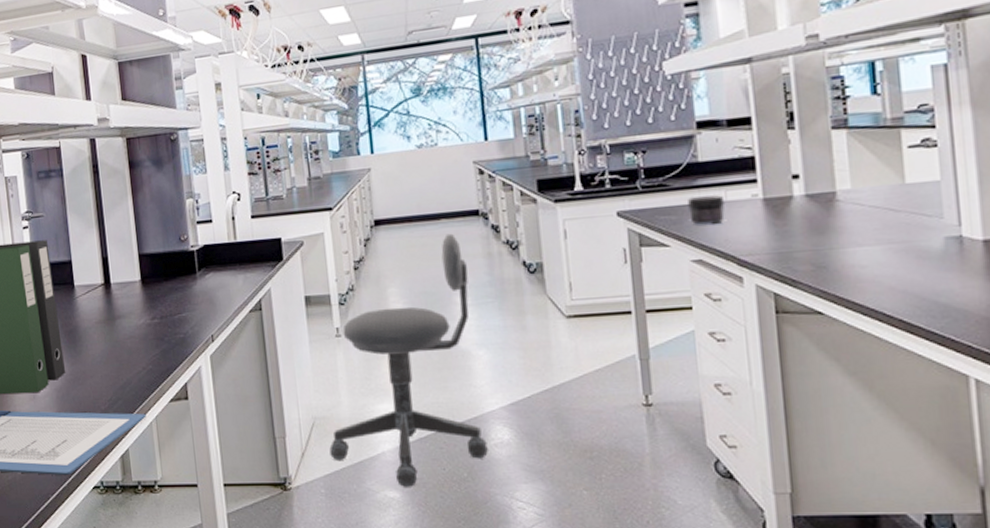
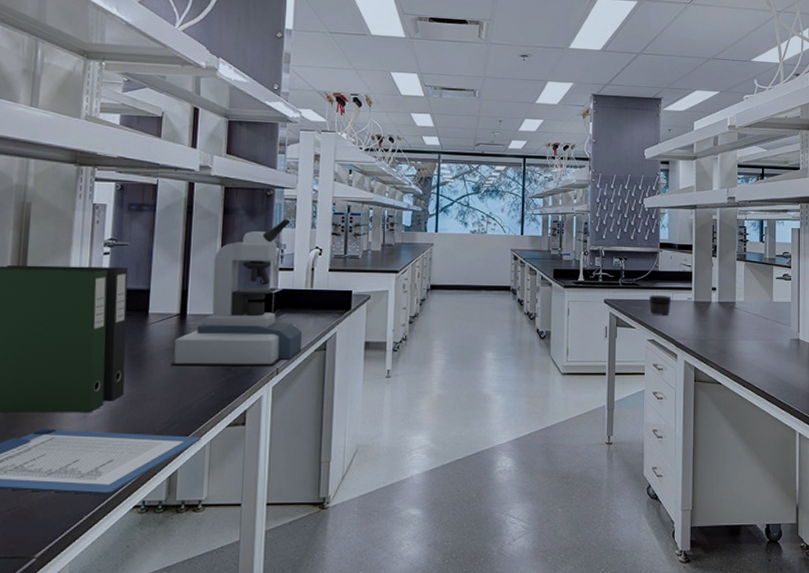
microscope: none [104,164,235,340] -> present [171,219,303,367]
office chair: present [329,233,488,487] -> none [367,302,496,506]

